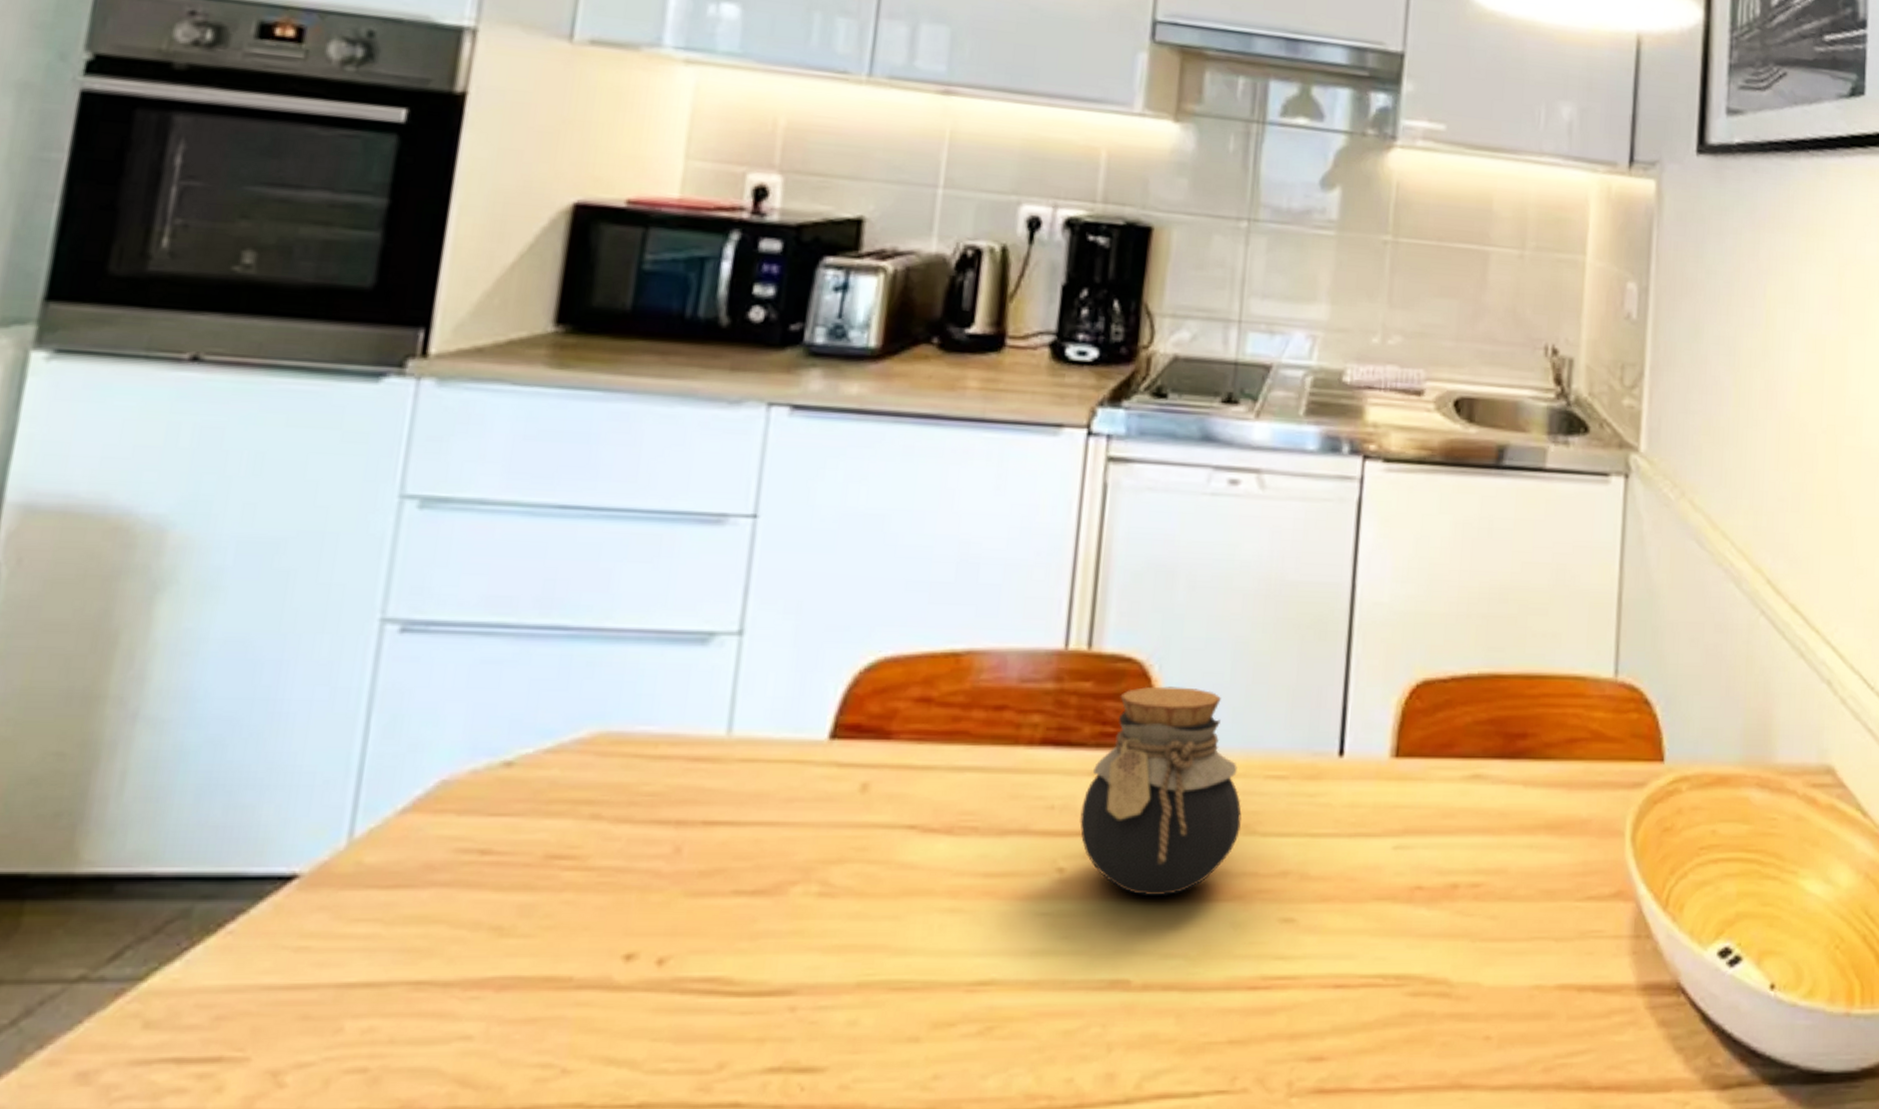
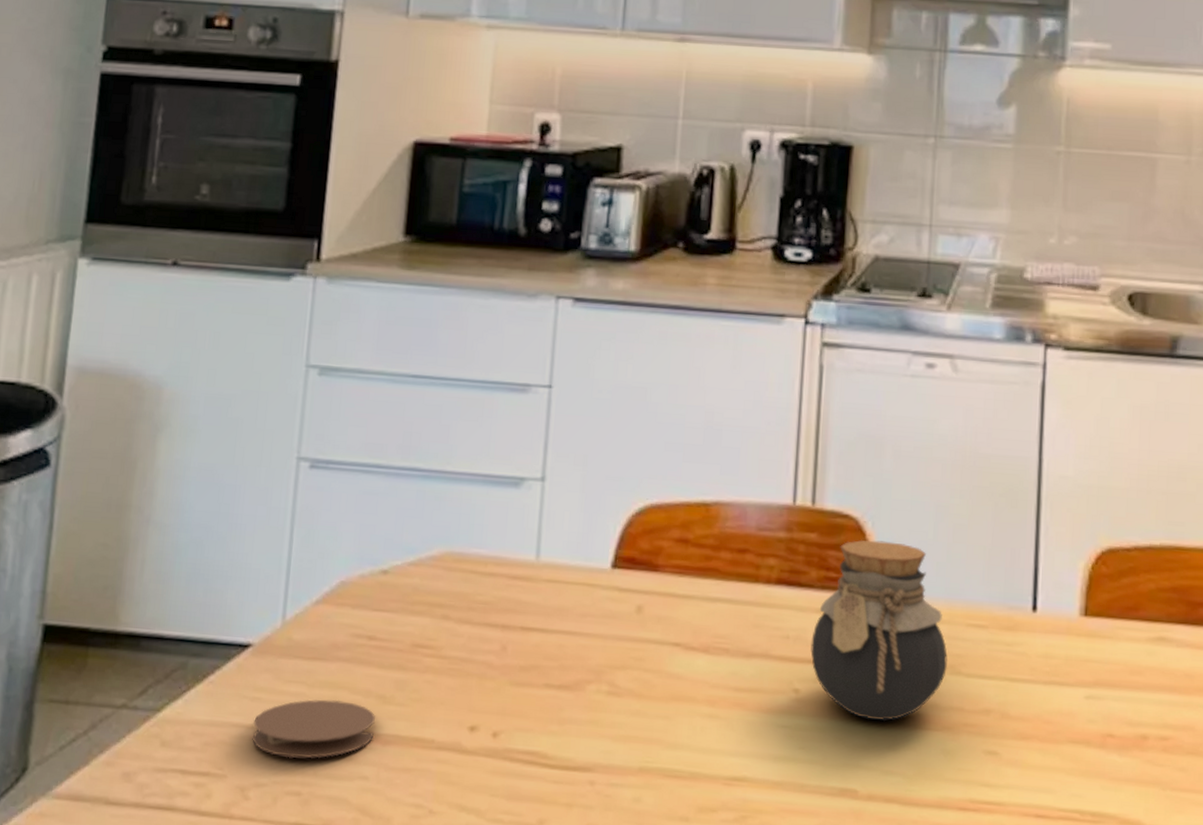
coaster: none [293,938,486,1024] -> present [252,699,375,759]

